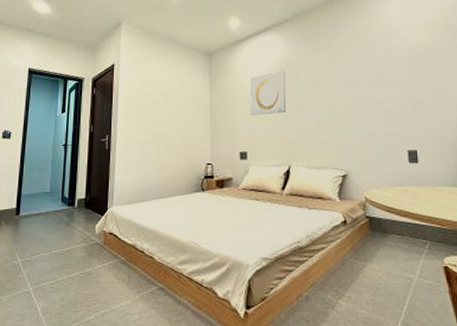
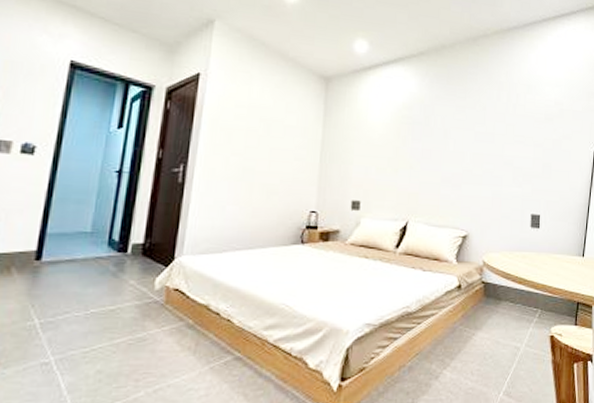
wall art: present [249,70,287,116] -> none [369,110,414,161]

